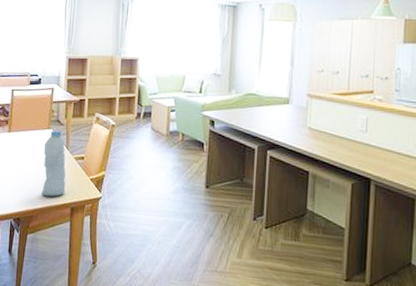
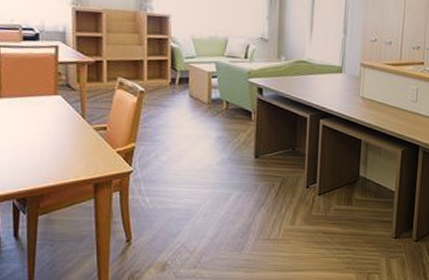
water bottle: present [41,131,66,197] -> none [50,97,85,172]

